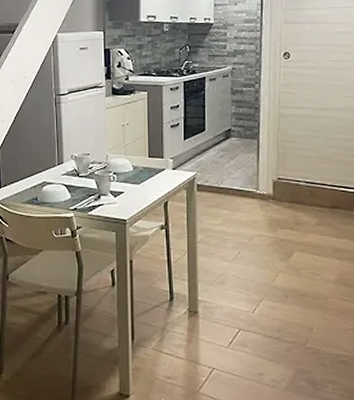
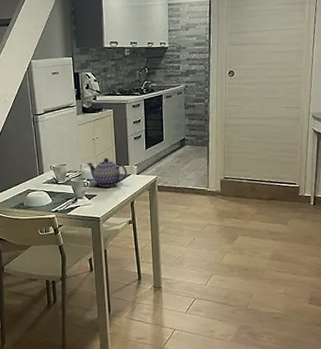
teapot: none [114,148,162,183] -> present [87,158,128,187]

